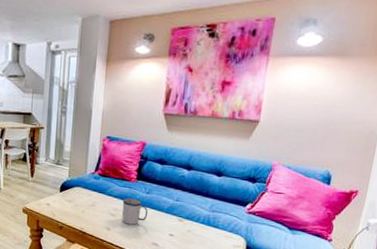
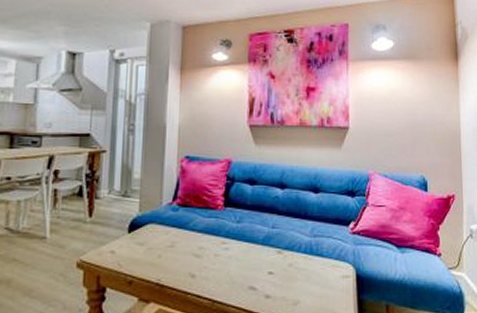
mug: present [122,197,148,225] -> none [209,230,240,266]

